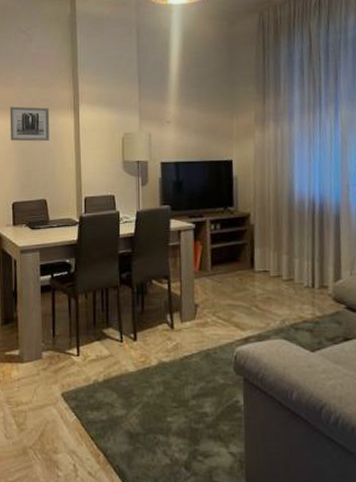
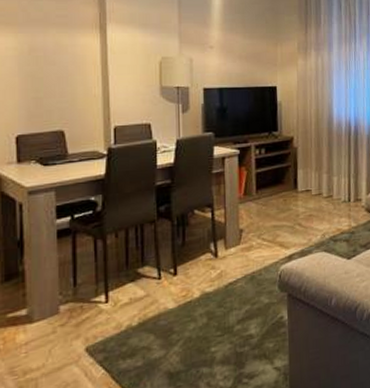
wall art: present [10,106,50,142] -> none [11,21,68,63]

